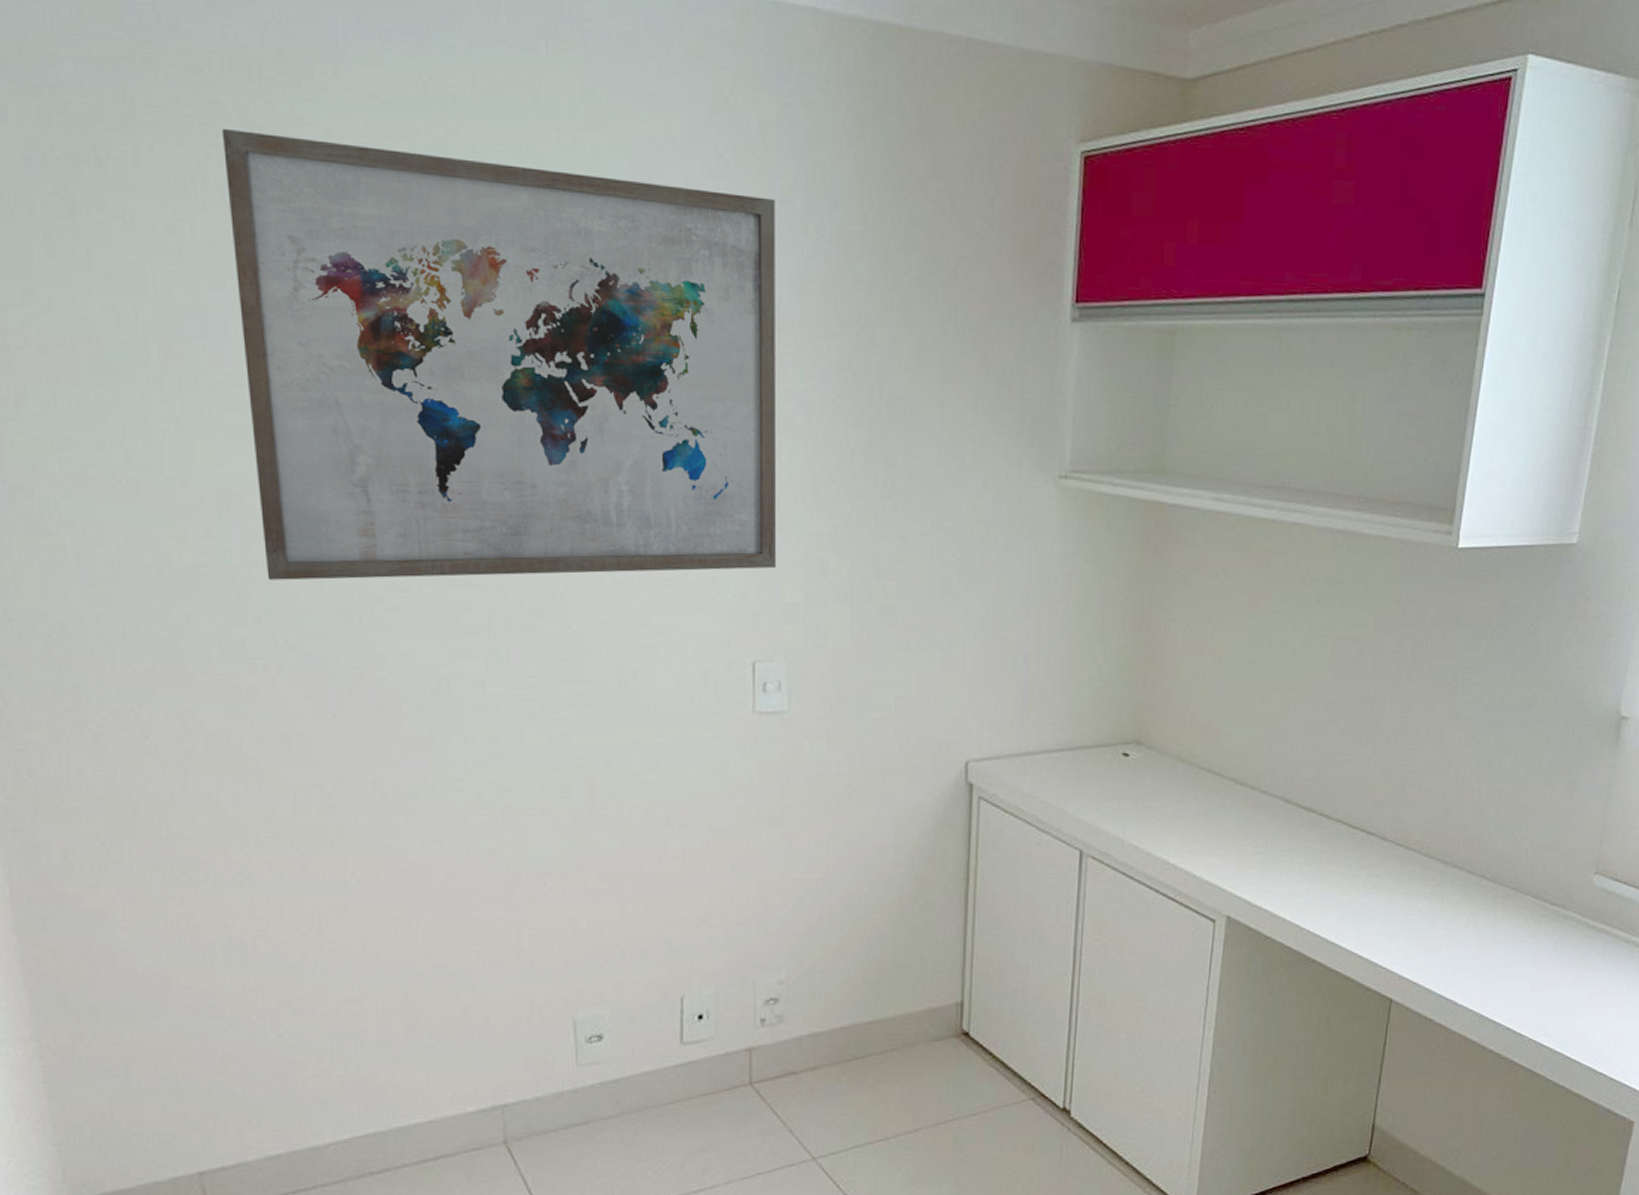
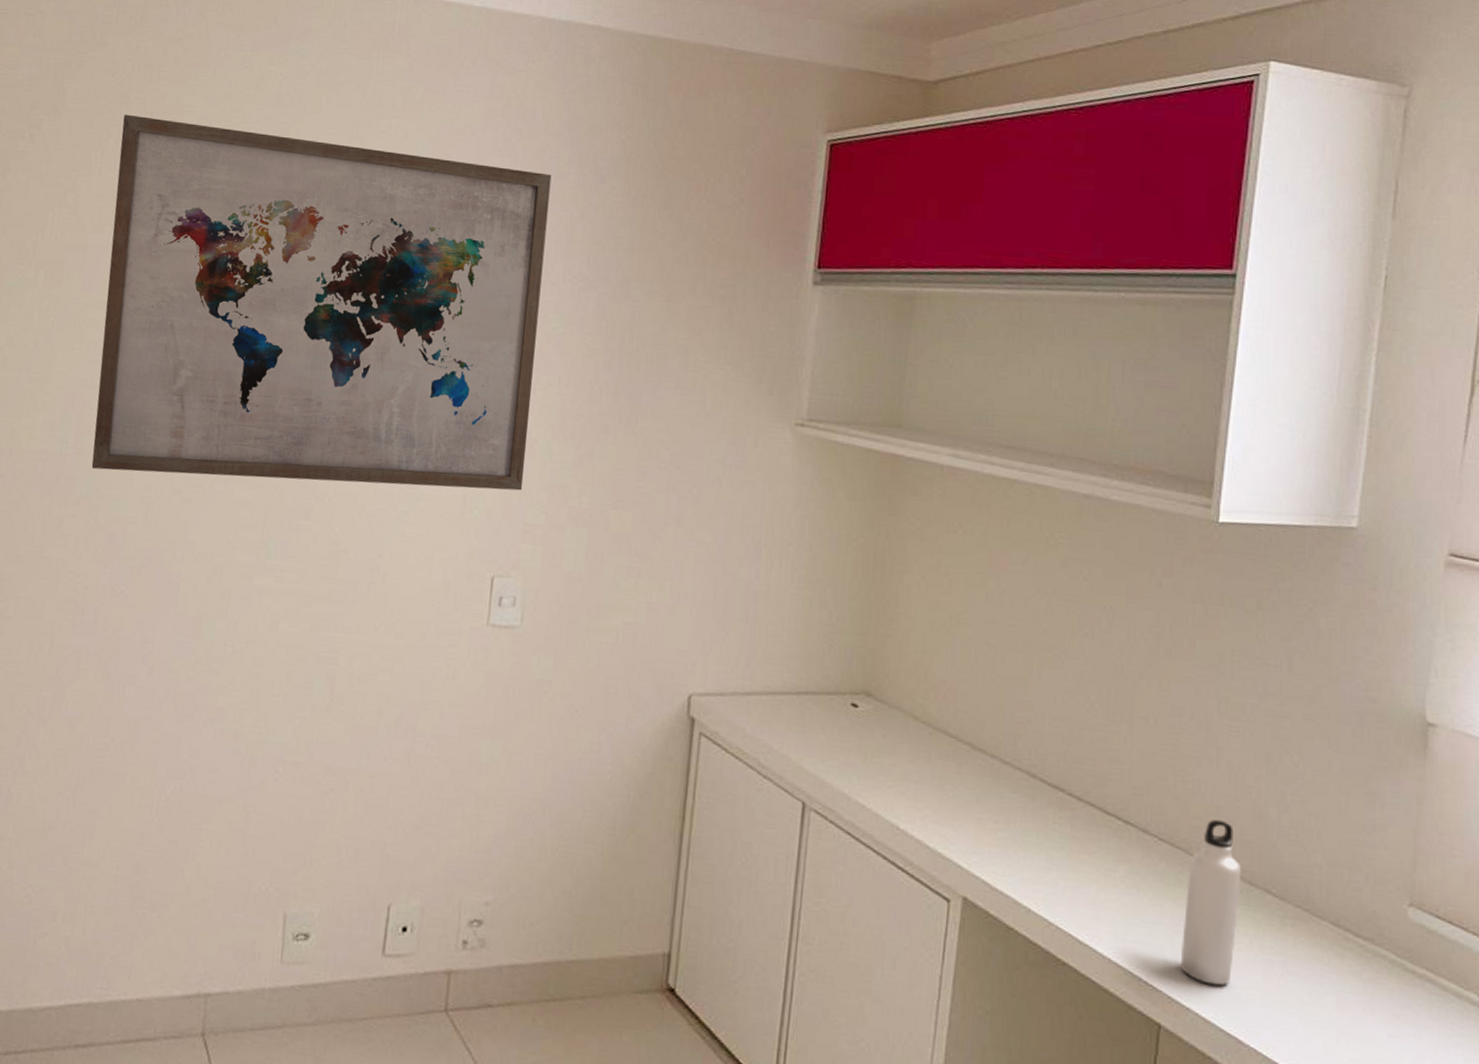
water bottle: none [1409,821,1463,961] -> present [1180,819,1242,986]

